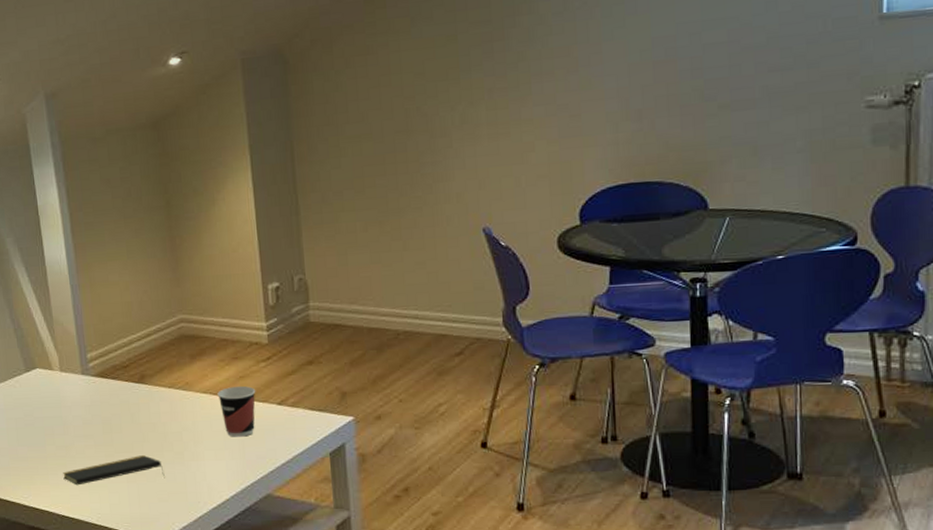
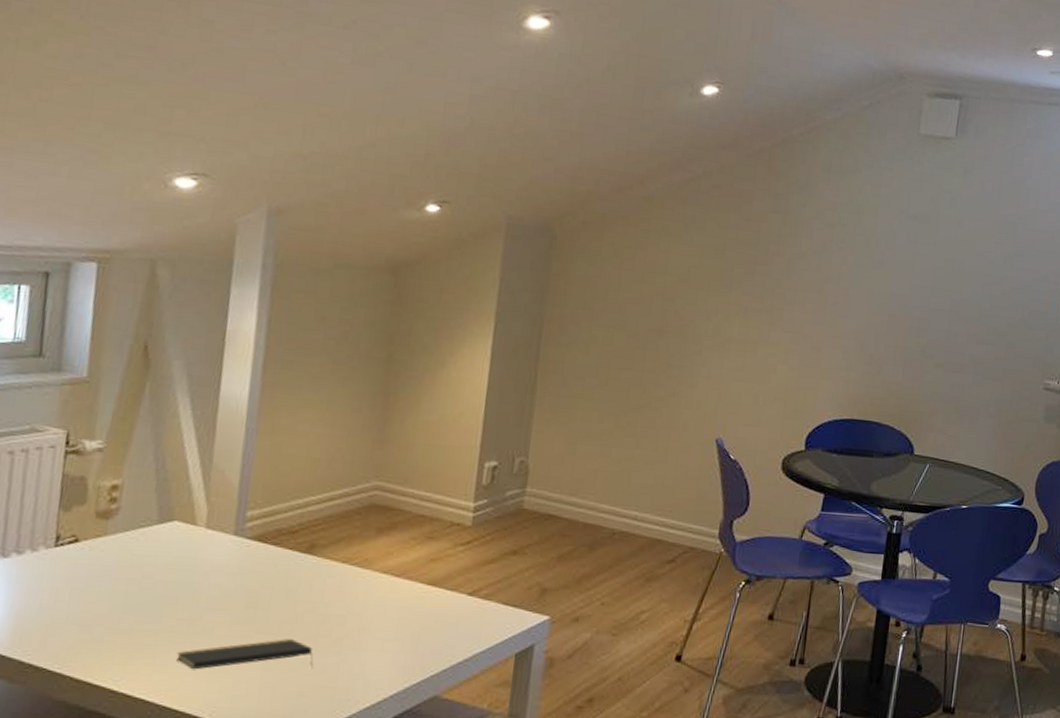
cup: present [217,385,256,437] -> none [400,569,447,628]

